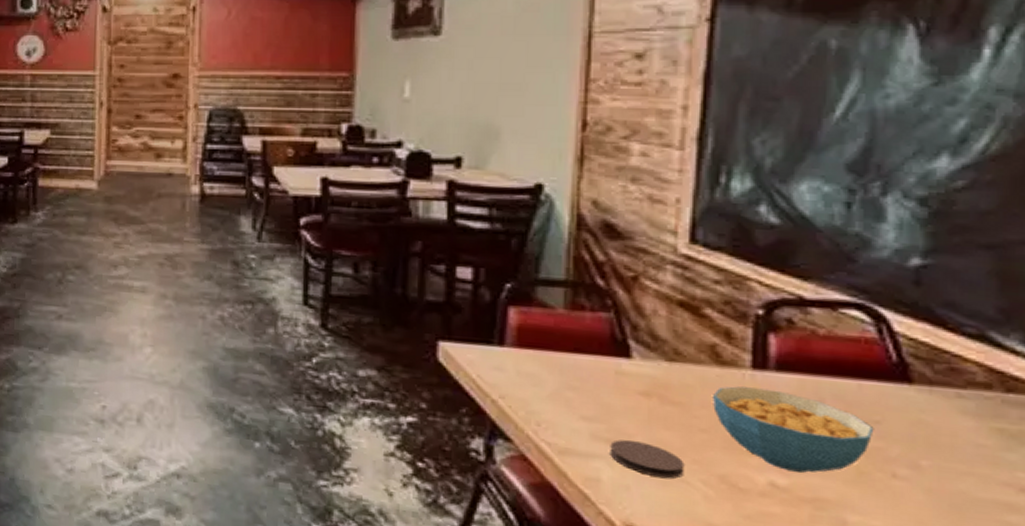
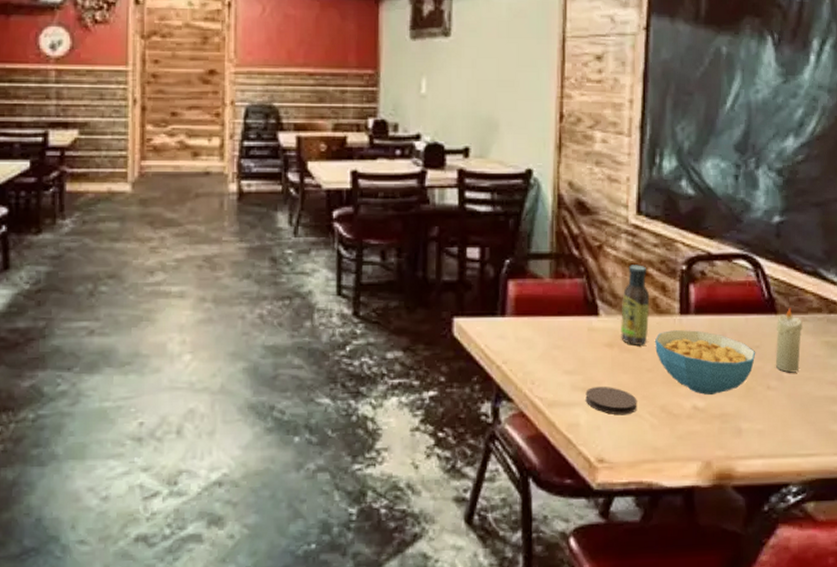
sauce bottle: none [662,302,707,400] -> present [621,265,650,347]
candle: none [906,378,959,463] -> present [775,308,804,373]

